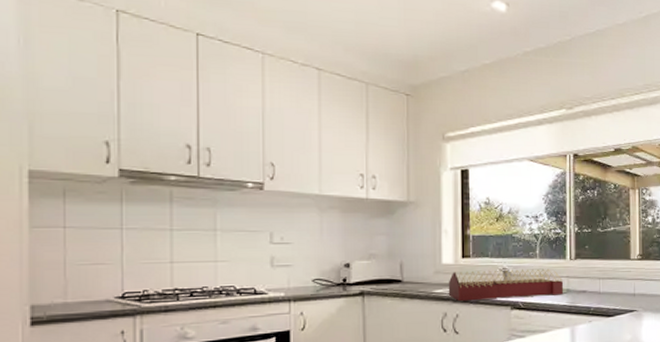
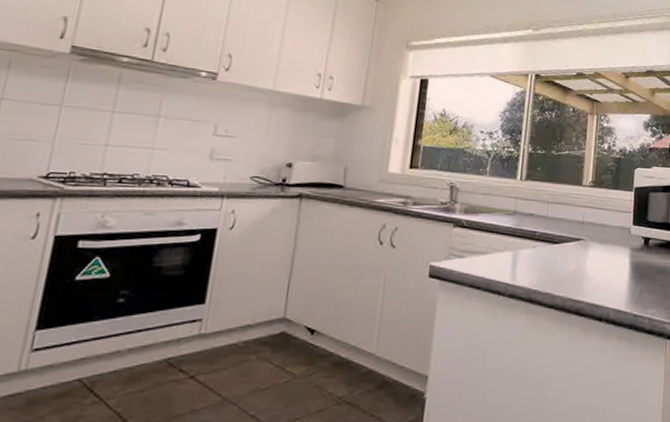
dish rack: present [448,268,564,302] -> none [390,182,511,216]

